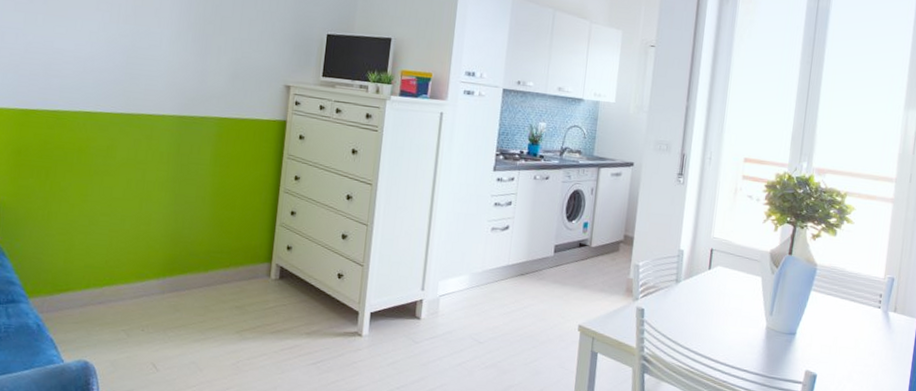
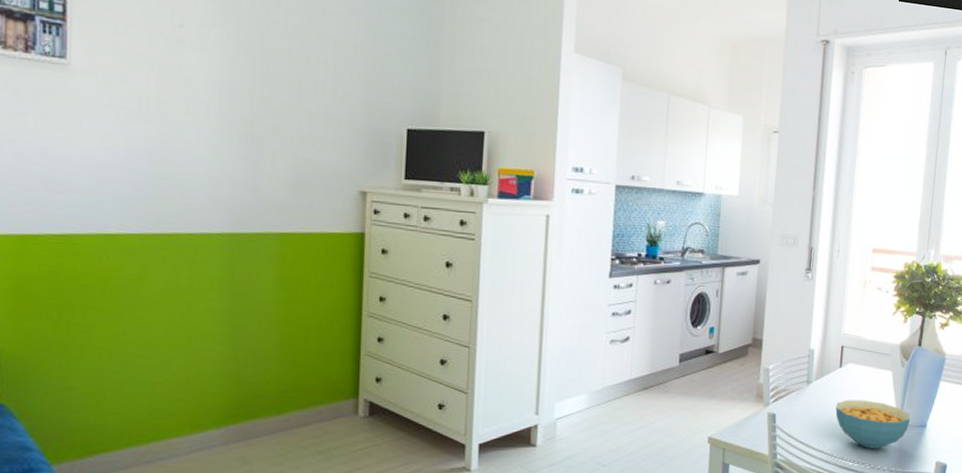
cereal bowl: none [703,301,780,352] -> present [835,400,911,448]

